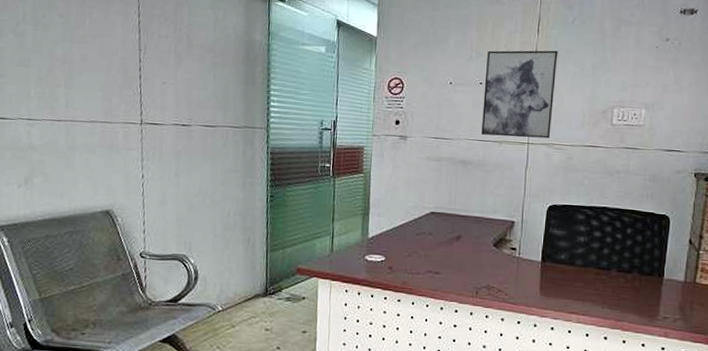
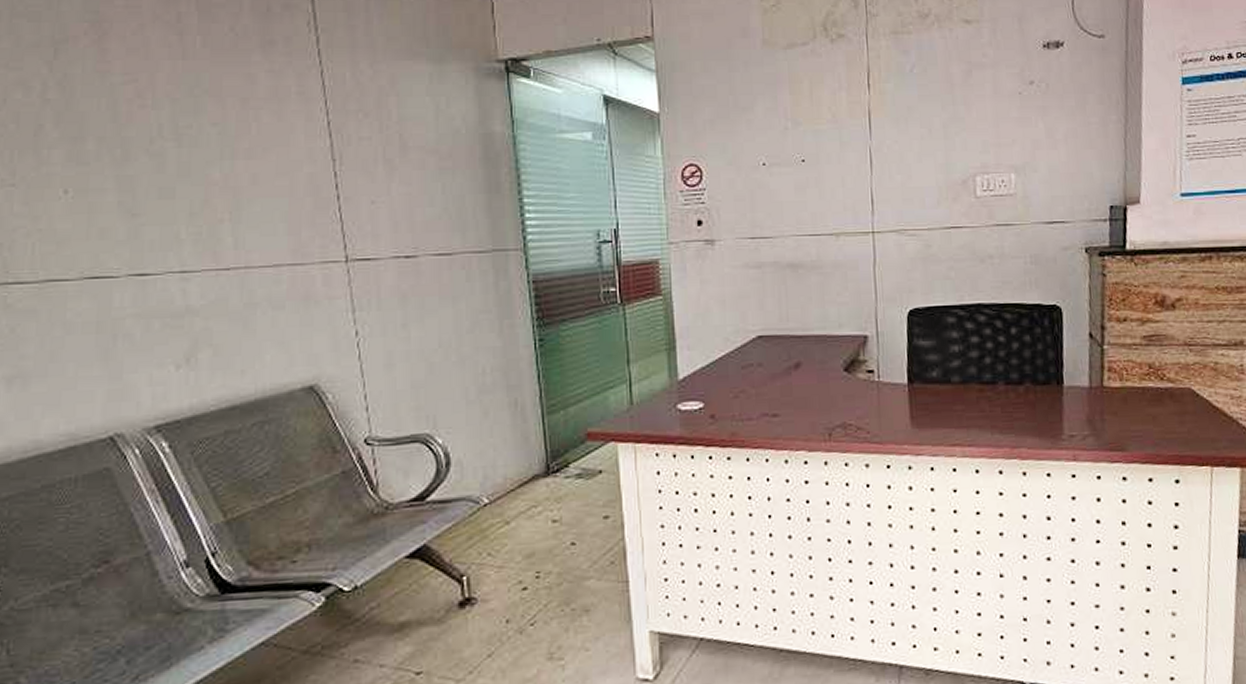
wall art: present [481,50,558,139] -> none [807,109,901,227]

